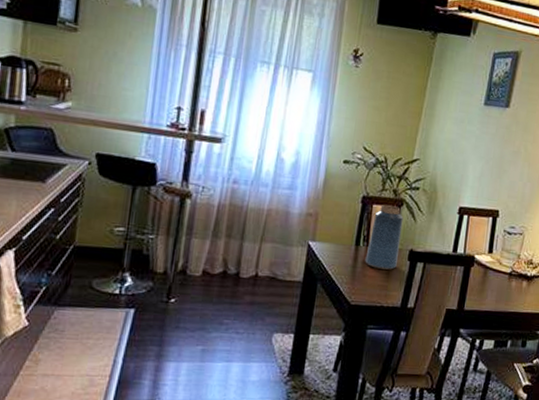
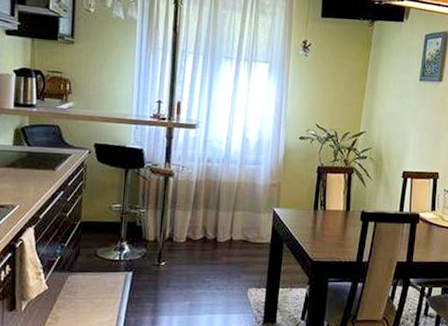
vase: present [365,204,404,270] -> none [323,172,354,229]

